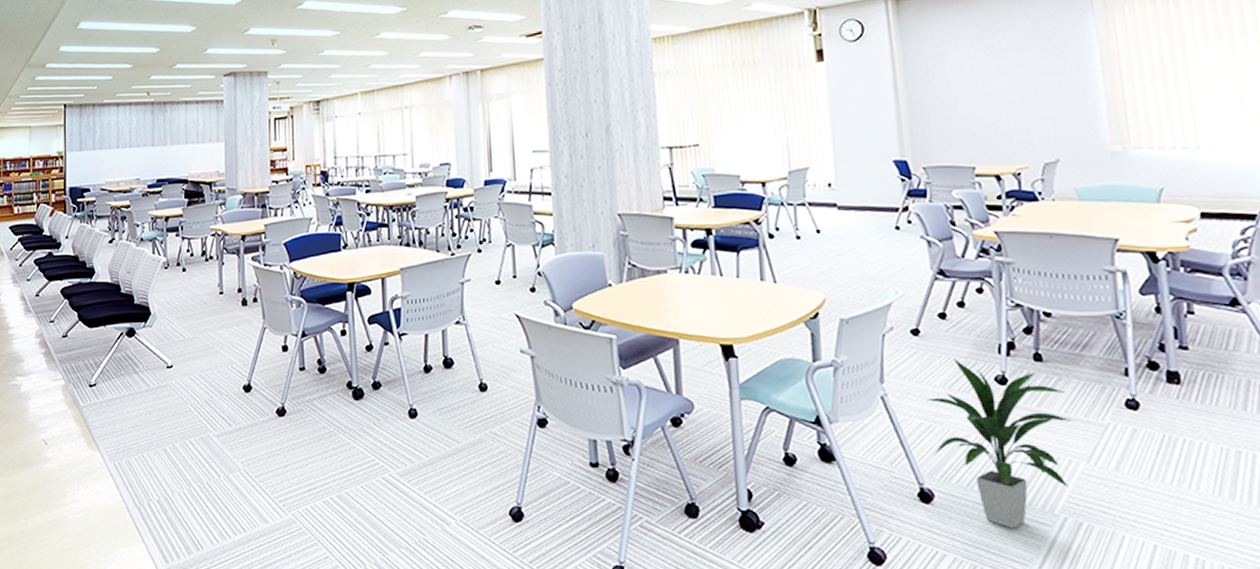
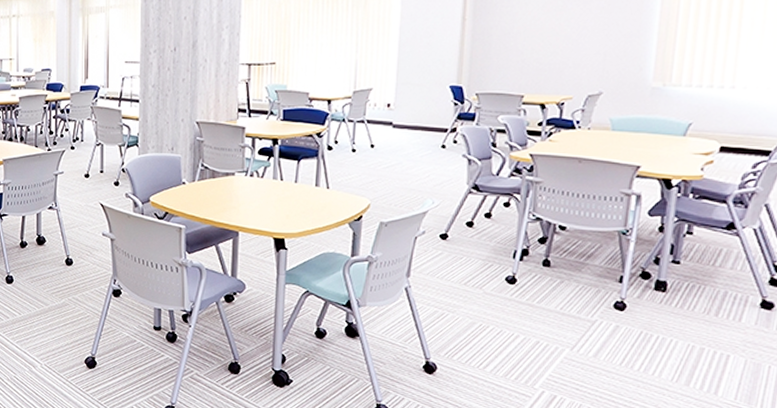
indoor plant: present [925,358,1073,529] -> none [442,260,566,397]

